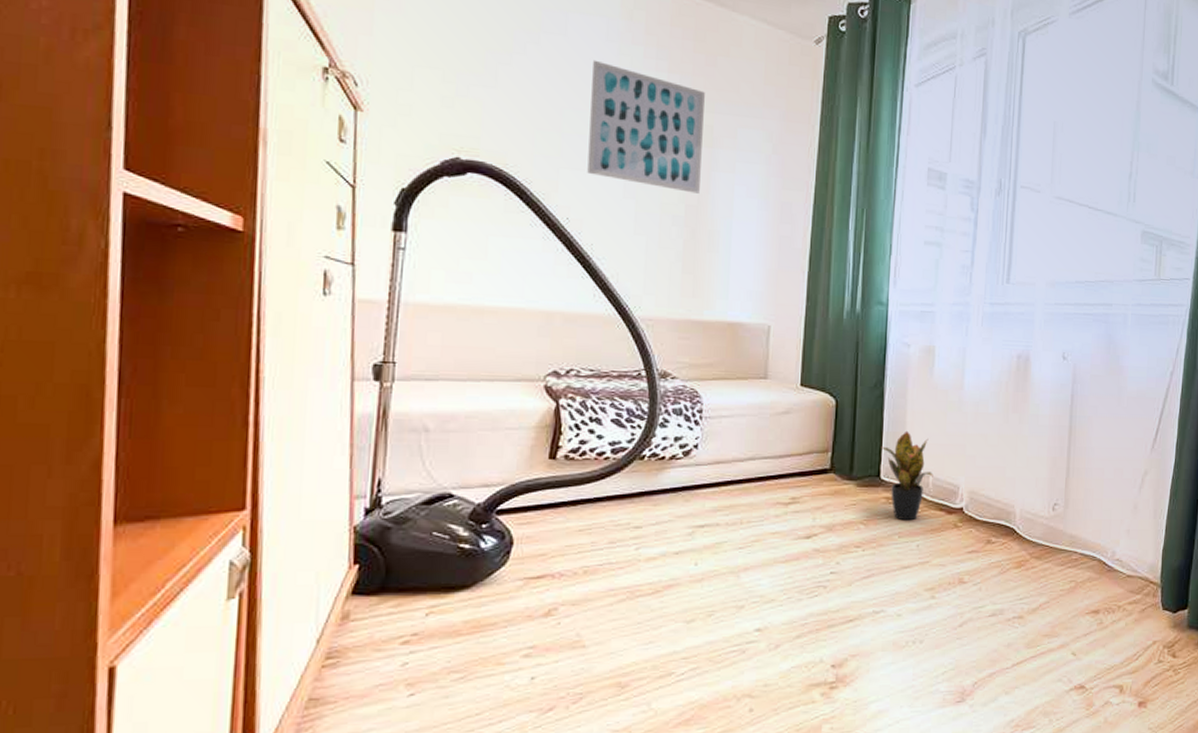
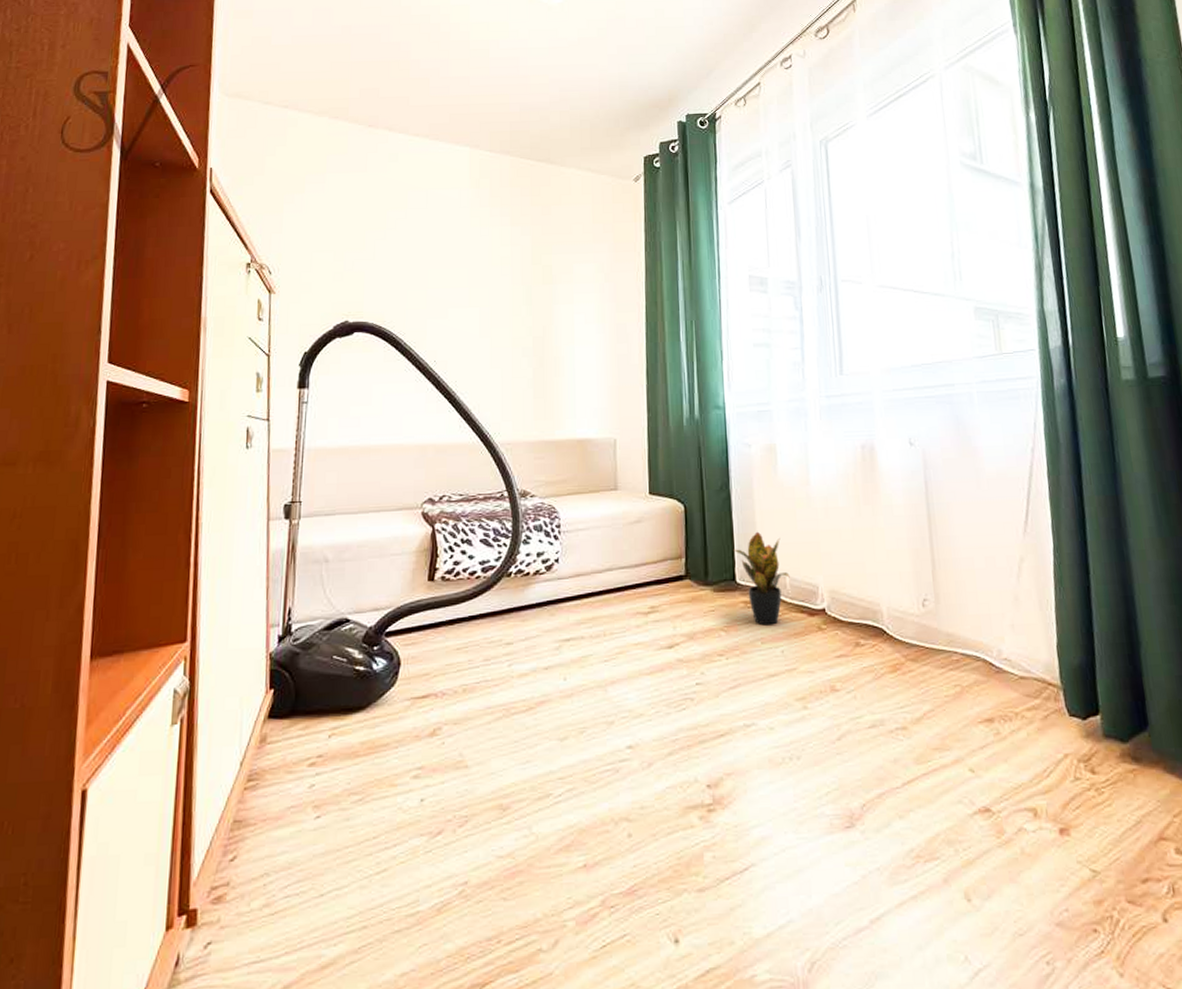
wall art: present [587,59,705,194] -> none [449,225,544,326]

